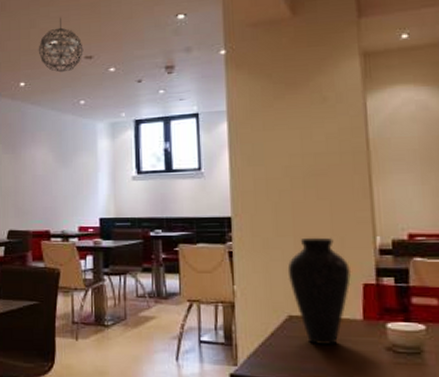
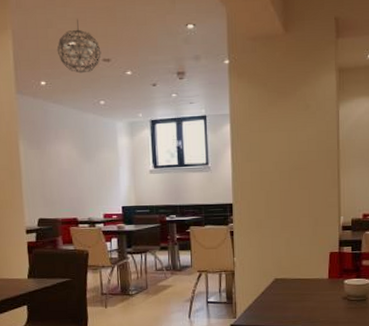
vase: present [287,237,352,346] -> none [275,218,322,299]

